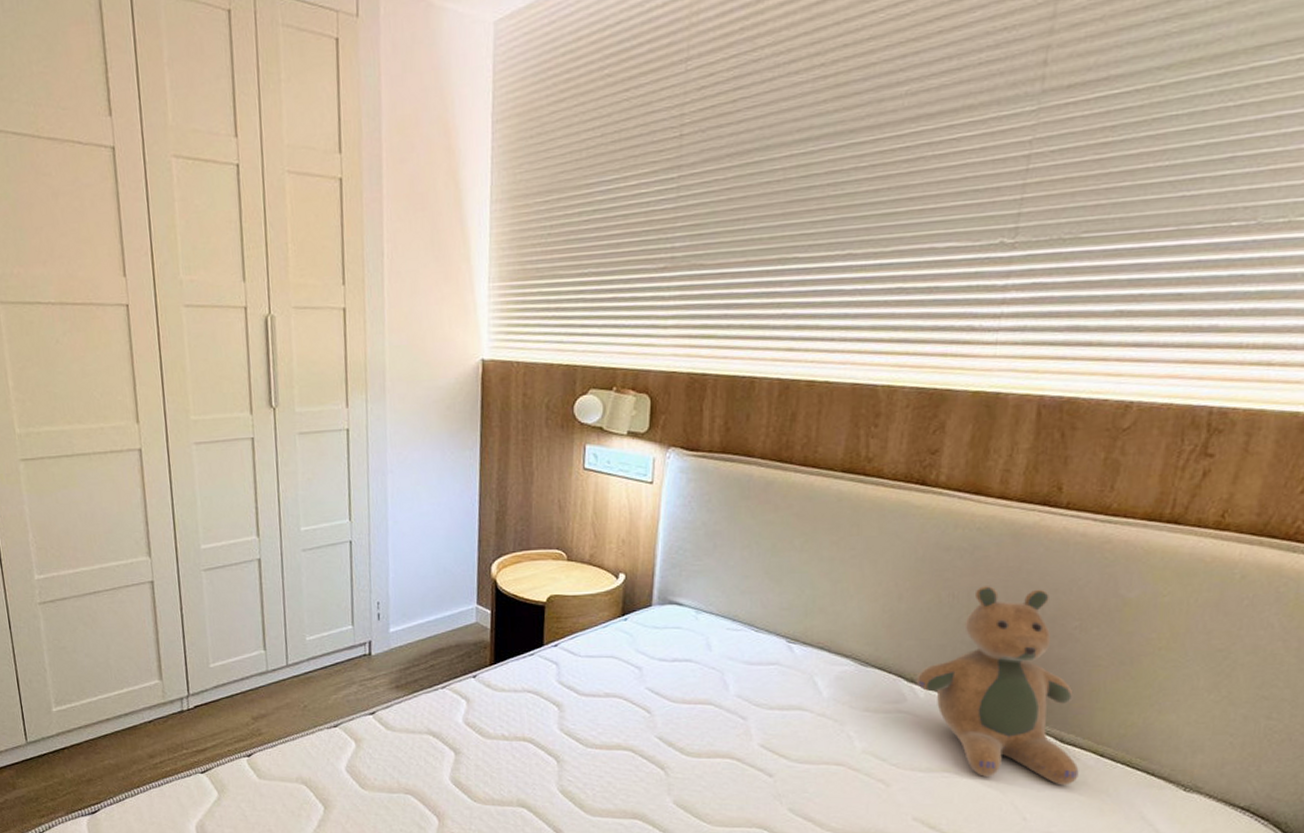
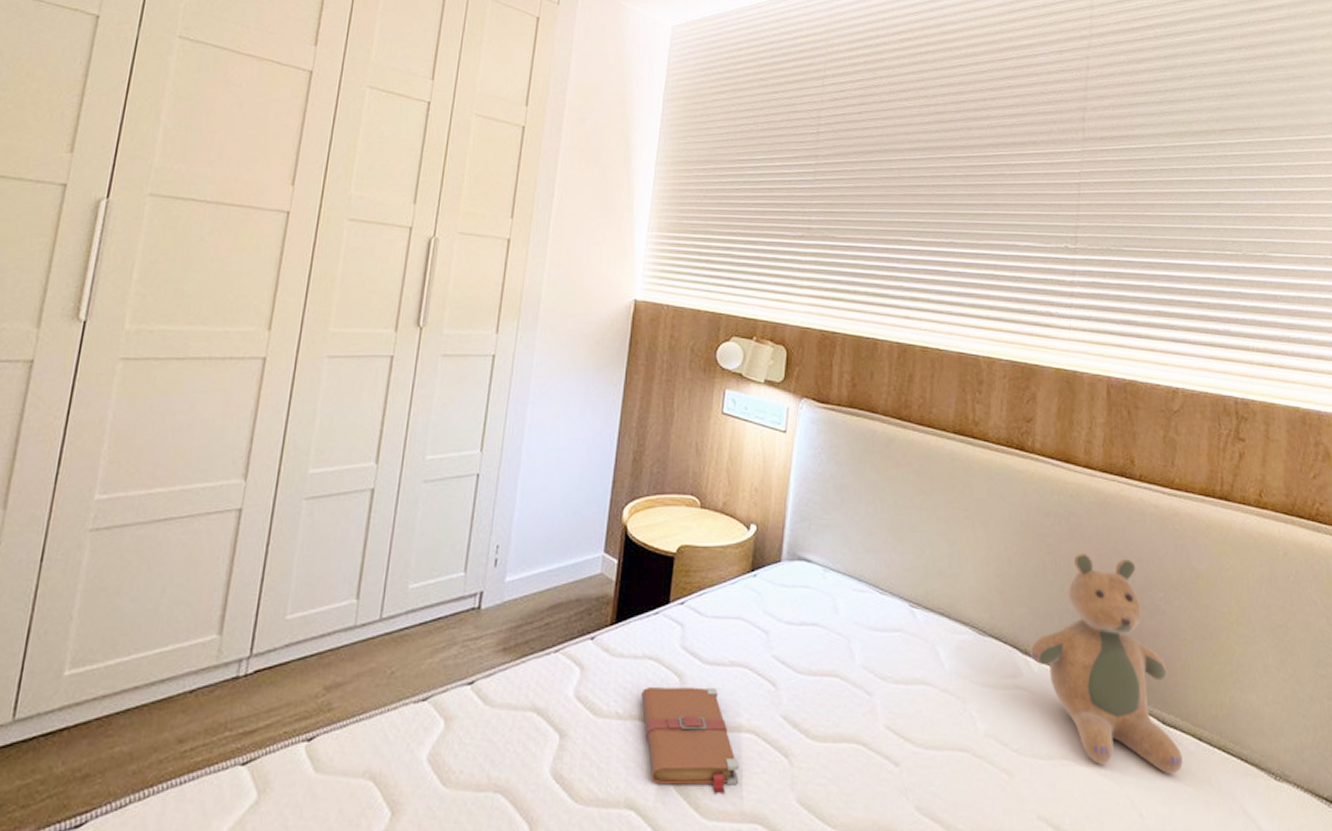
book: none [524,714,619,797] -> present [641,687,740,794]

